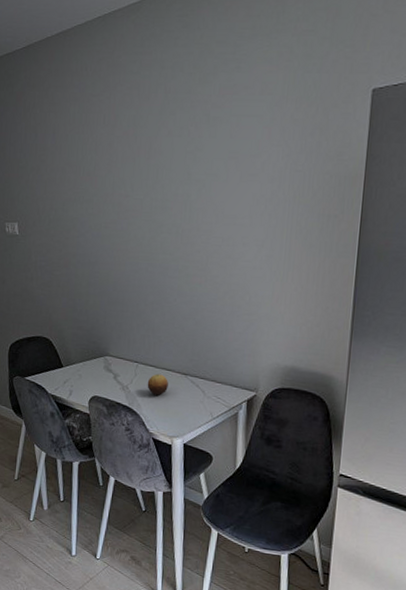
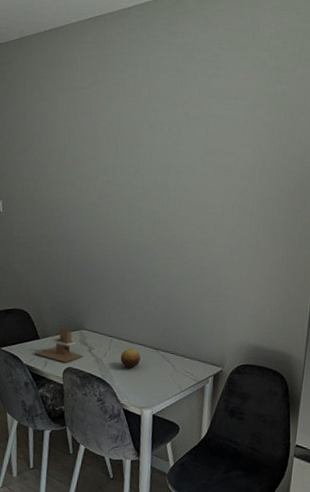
napkin holder: none [57,354,109,391] -> present [33,327,84,363]

